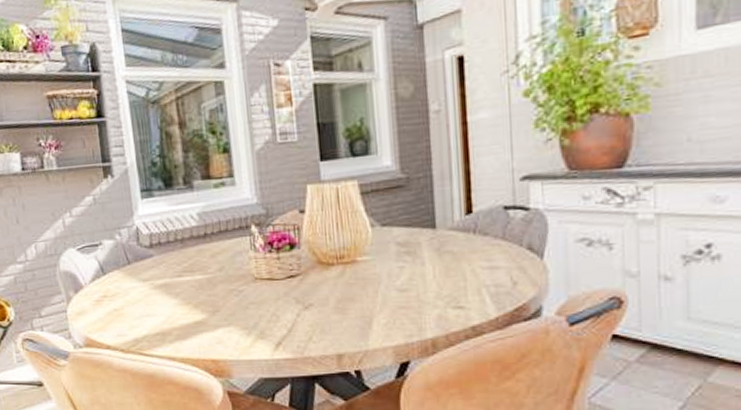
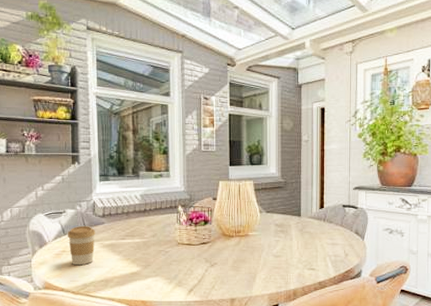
coffee cup: none [107,261,144,315] -> present [67,226,95,266]

